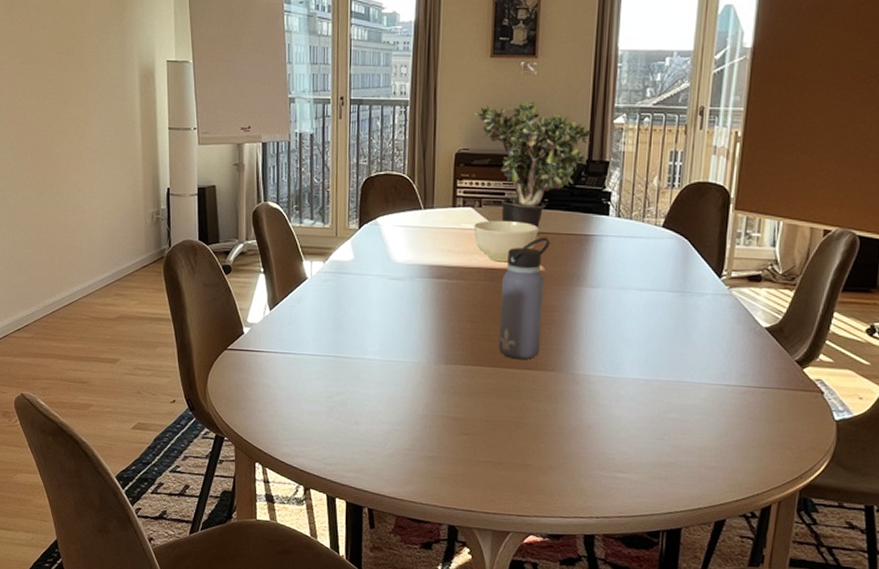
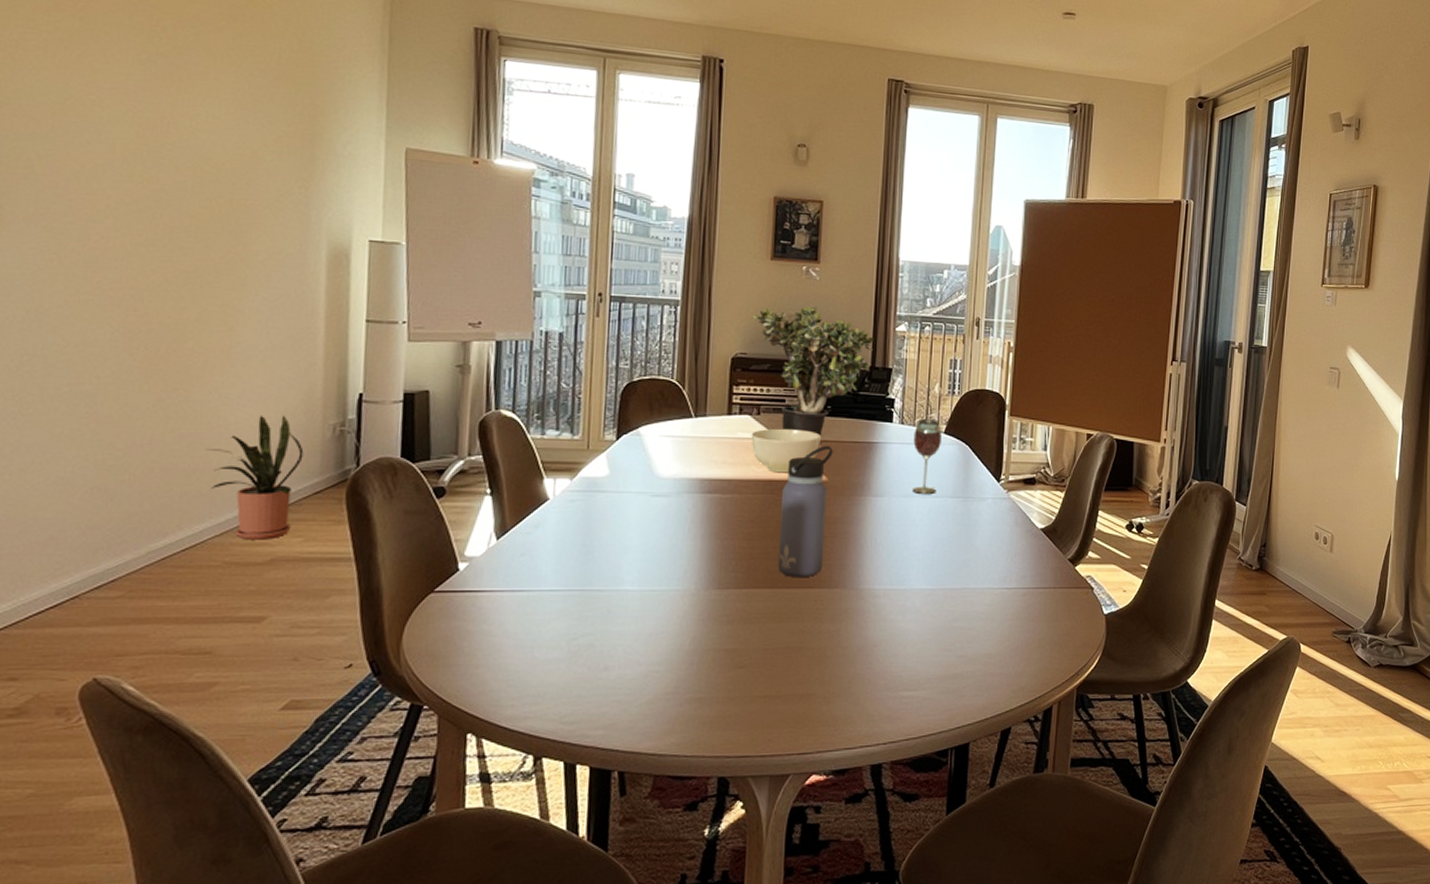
house plant: none [72,205,134,301] -> present [205,415,304,540]
wineglass: none [628,212,660,287] -> present [913,419,942,494]

